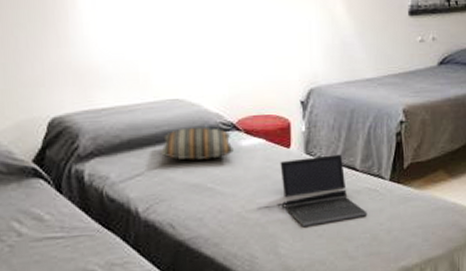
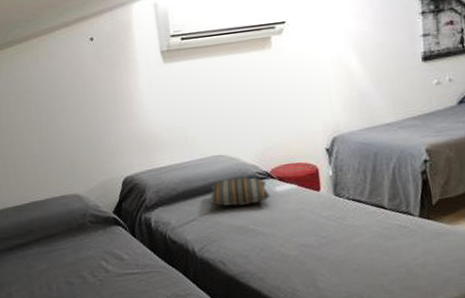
laptop computer: present [280,154,367,228] -> none [312,194,400,263]

